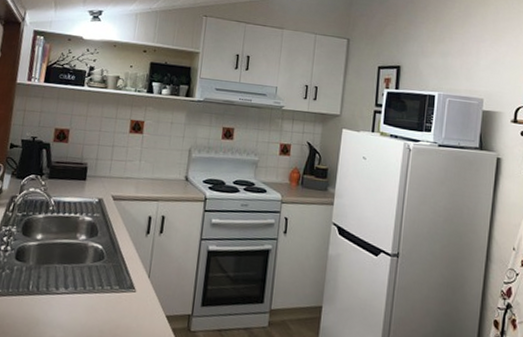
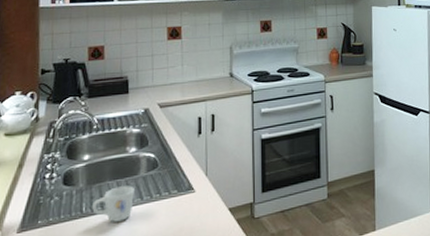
mug: none [38,271,79,307] -> present [92,185,134,222]

